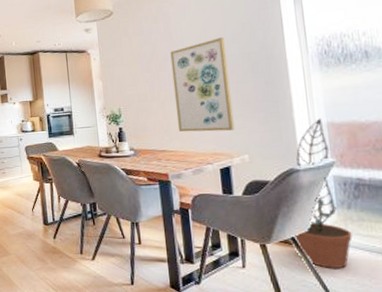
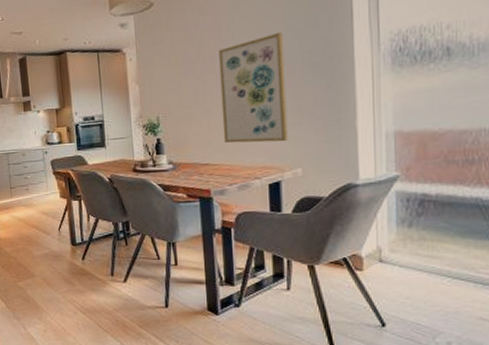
decorative plant: present [295,118,352,268] -> none [347,126,411,290]

